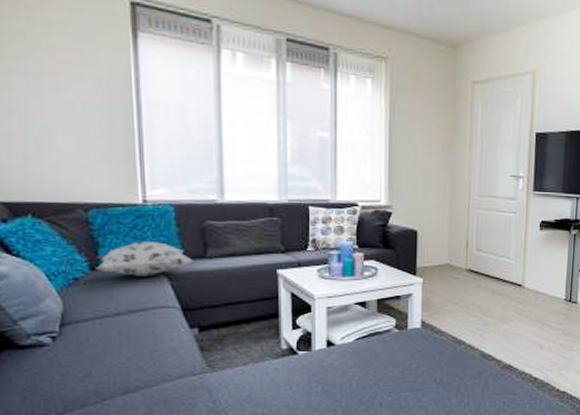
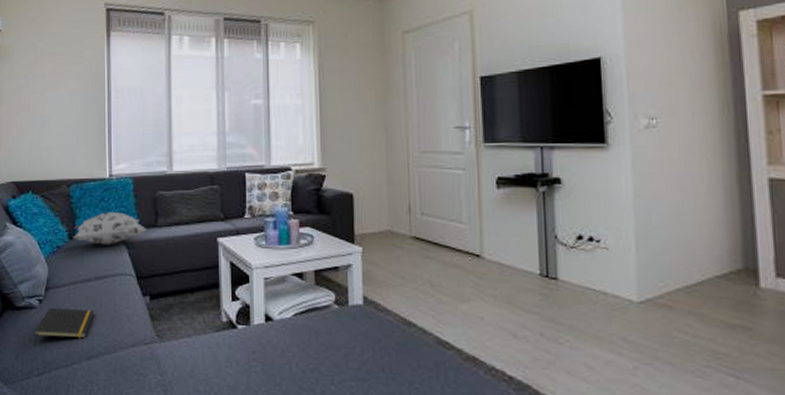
notepad: none [45,344,129,386] -> present [33,307,94,346]

